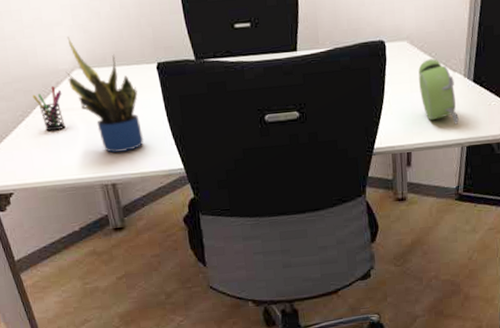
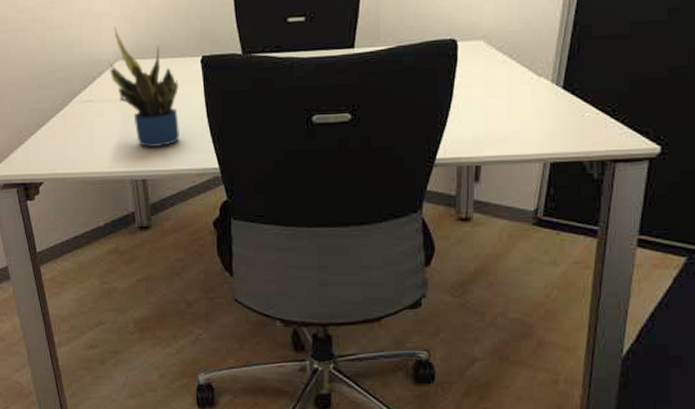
pen holder: present [32,86,66,131] -> none [73,76,103,122]
alarm clock: present [418,58,459,125] -> none [495,61,542,137]

